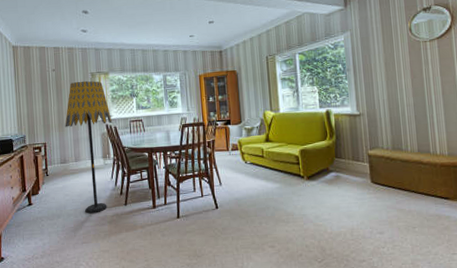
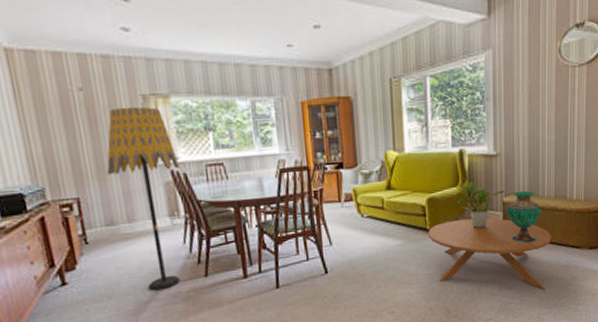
coffee table: none [302,167,419,236] -> present [428,218,552,289]
potted plant: none [324,136,370,177] -> present [456,180,505,229]
decorative urn: none [372,145,406,192] -> present [506,190,541,243]

